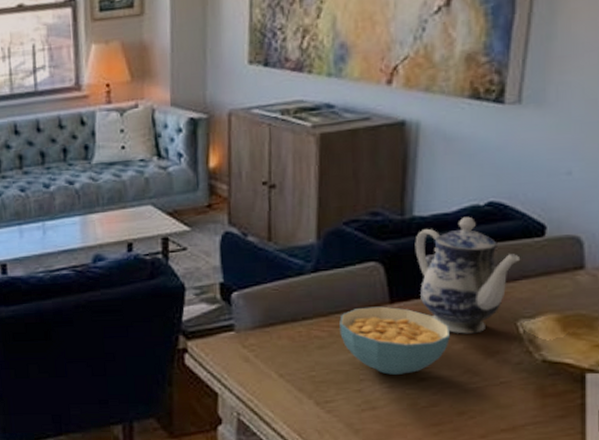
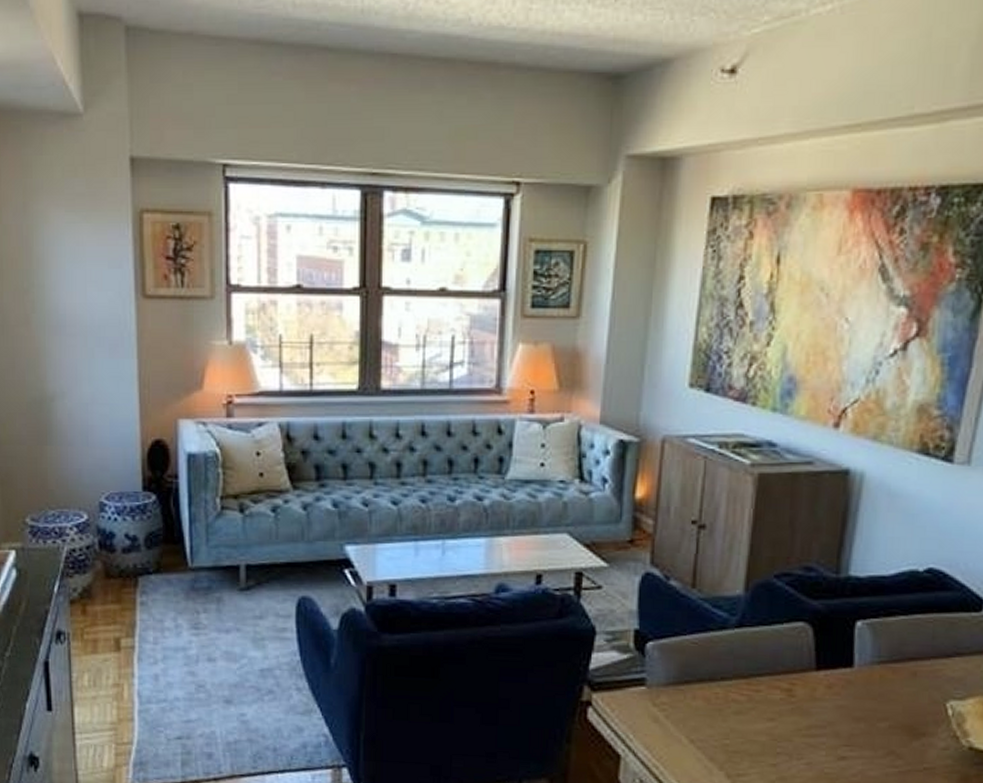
cereal bowl: present [340,306,450,375] -> none [760,672,876,751]
teapot: present [415,216,521,334] -> none [847,581,956,712]

